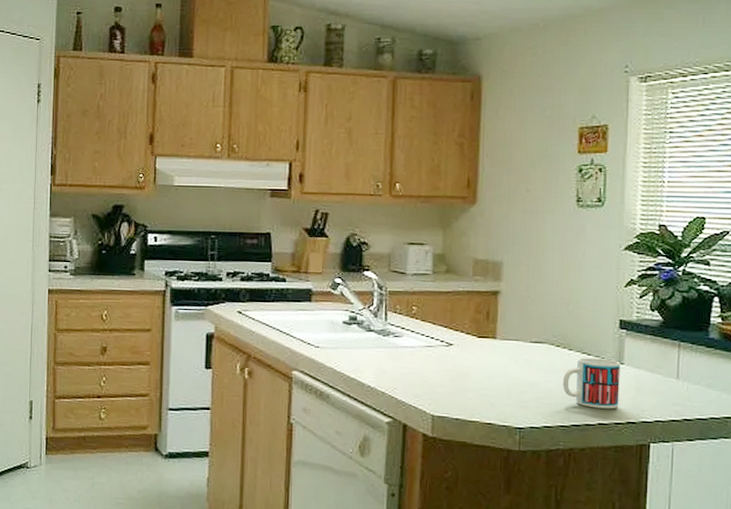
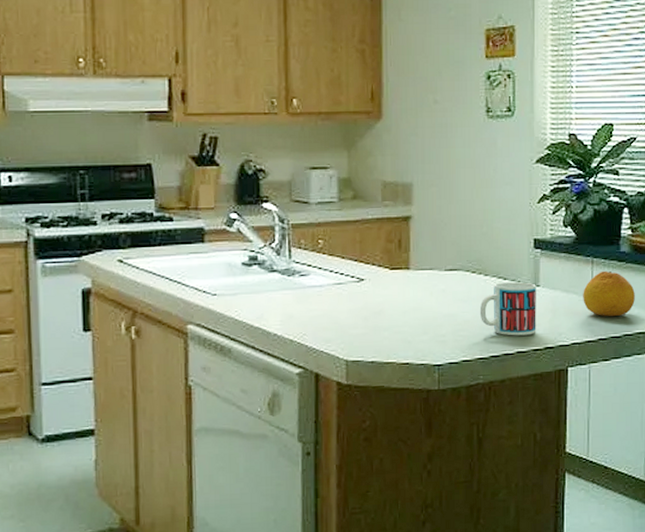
fruit: none [668,355,724,400] -> present [583,270,635,317]

